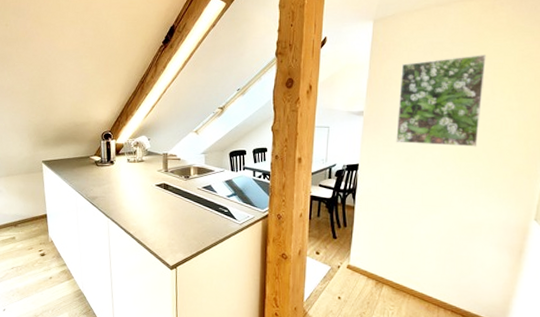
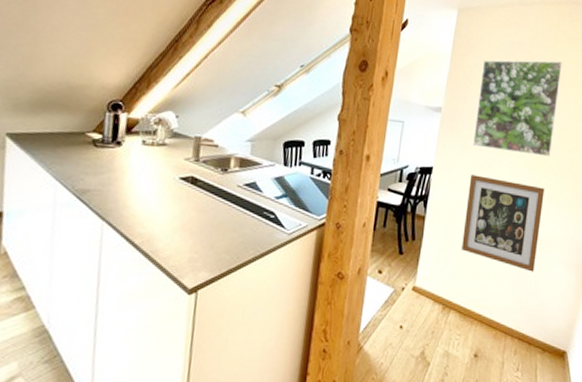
wall art: none [391,168,472,253] -> present [462,174,544,272]

